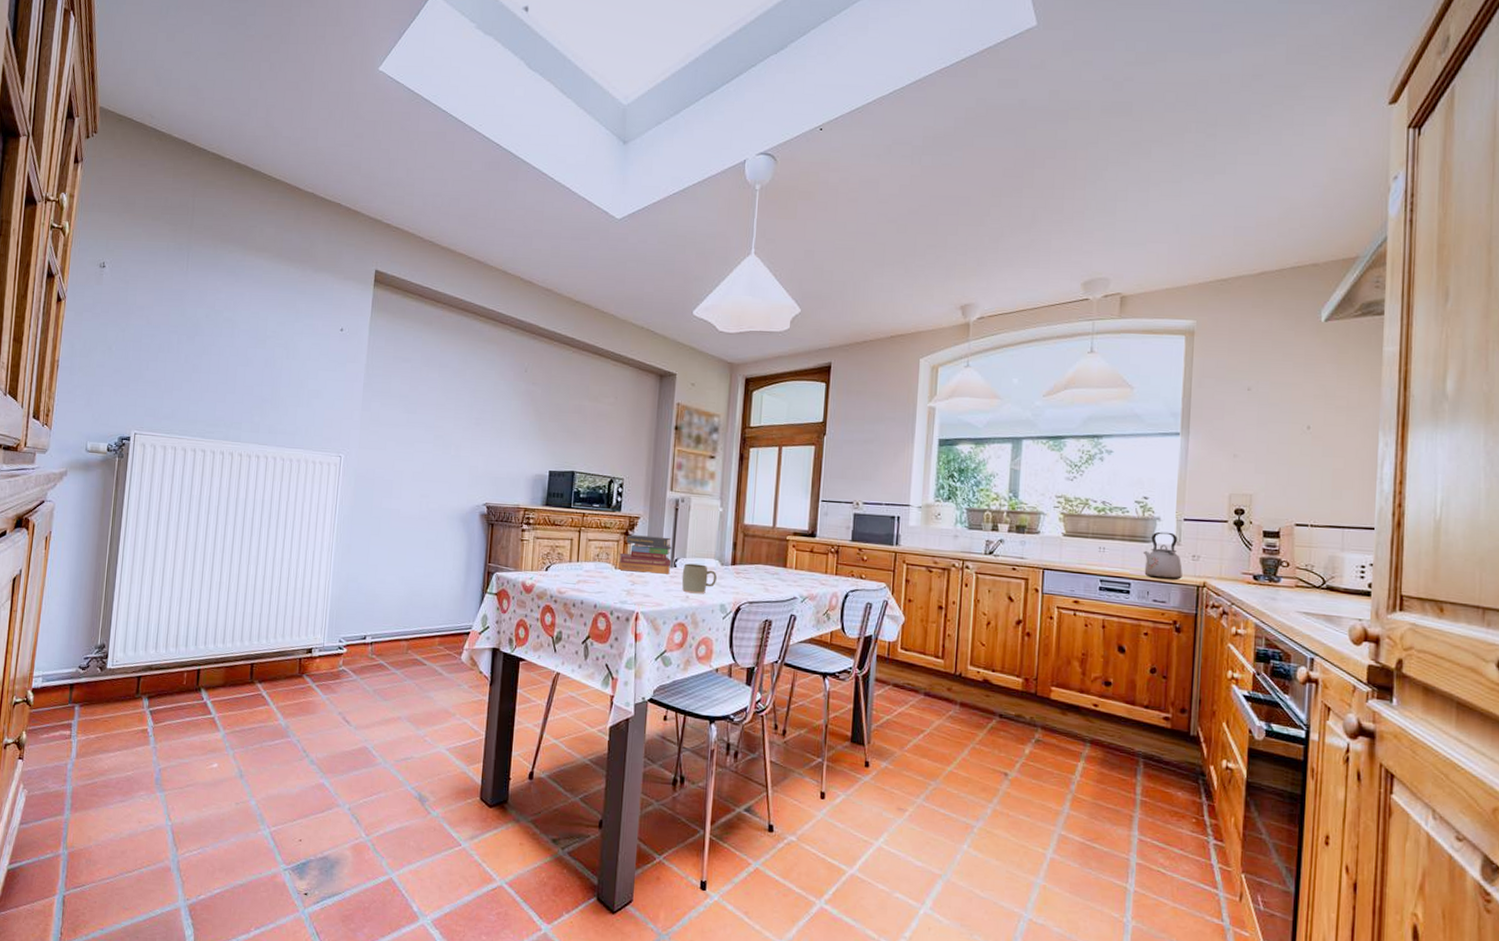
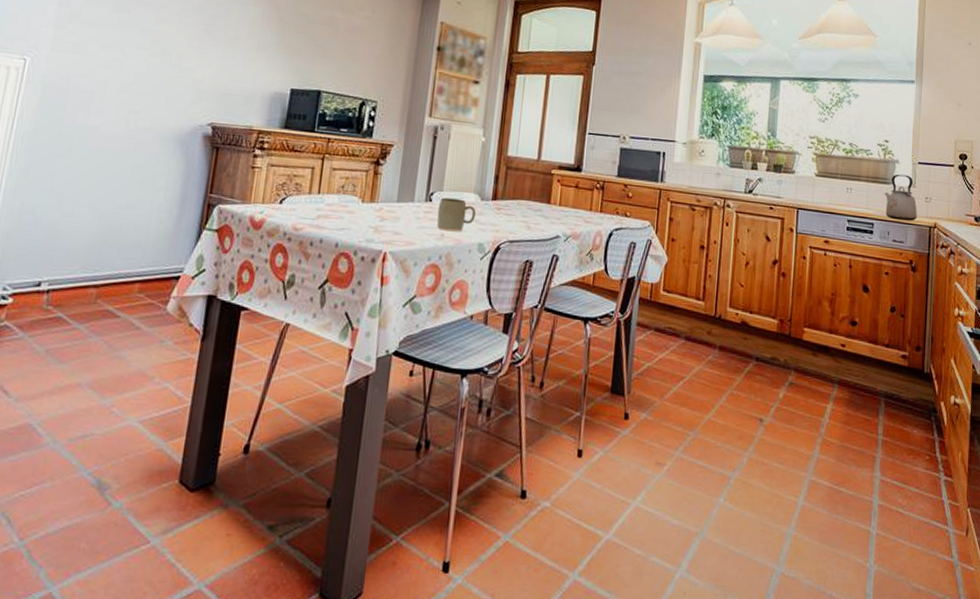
books: present [618,534,672,574] -> none [366,164,428,210]

